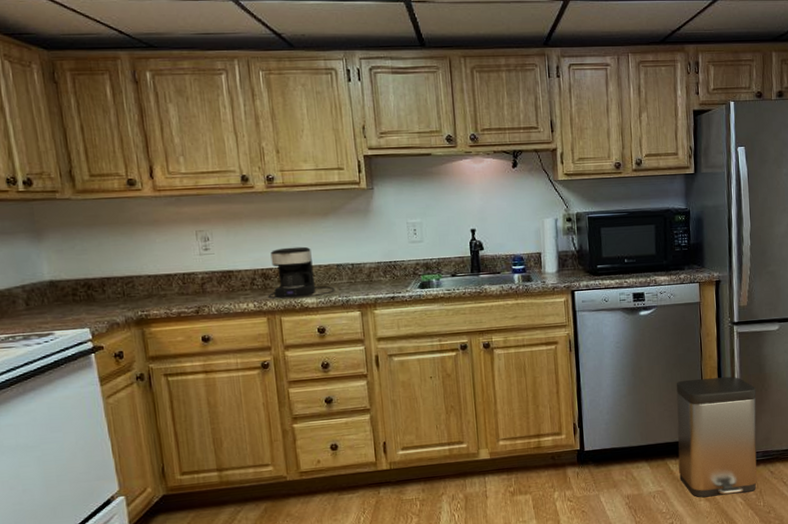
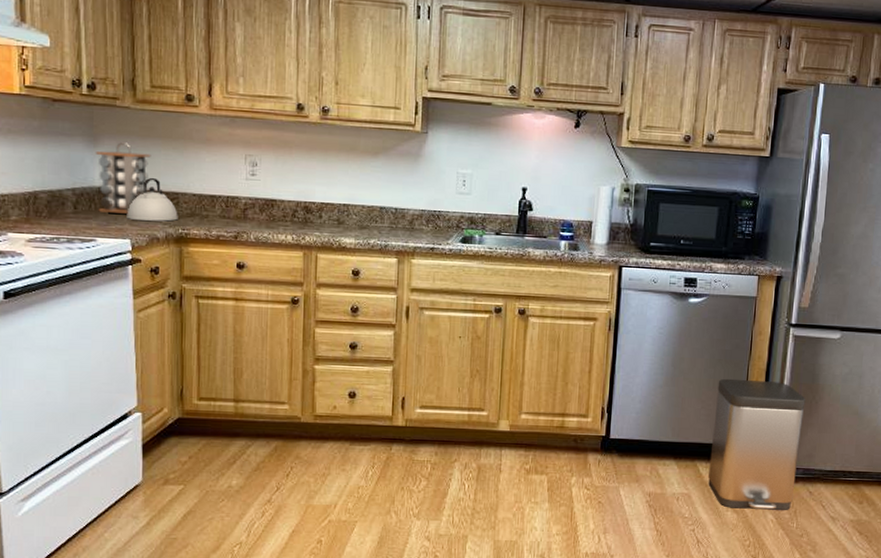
spice rack: none [41,233,102,306] -> present [96,142,151,215]
kettle: none [81,264,136,309] -> present [126,177,178,222]
coffee maker: present [268,246,335,300] -> none [307,182,375,237]

